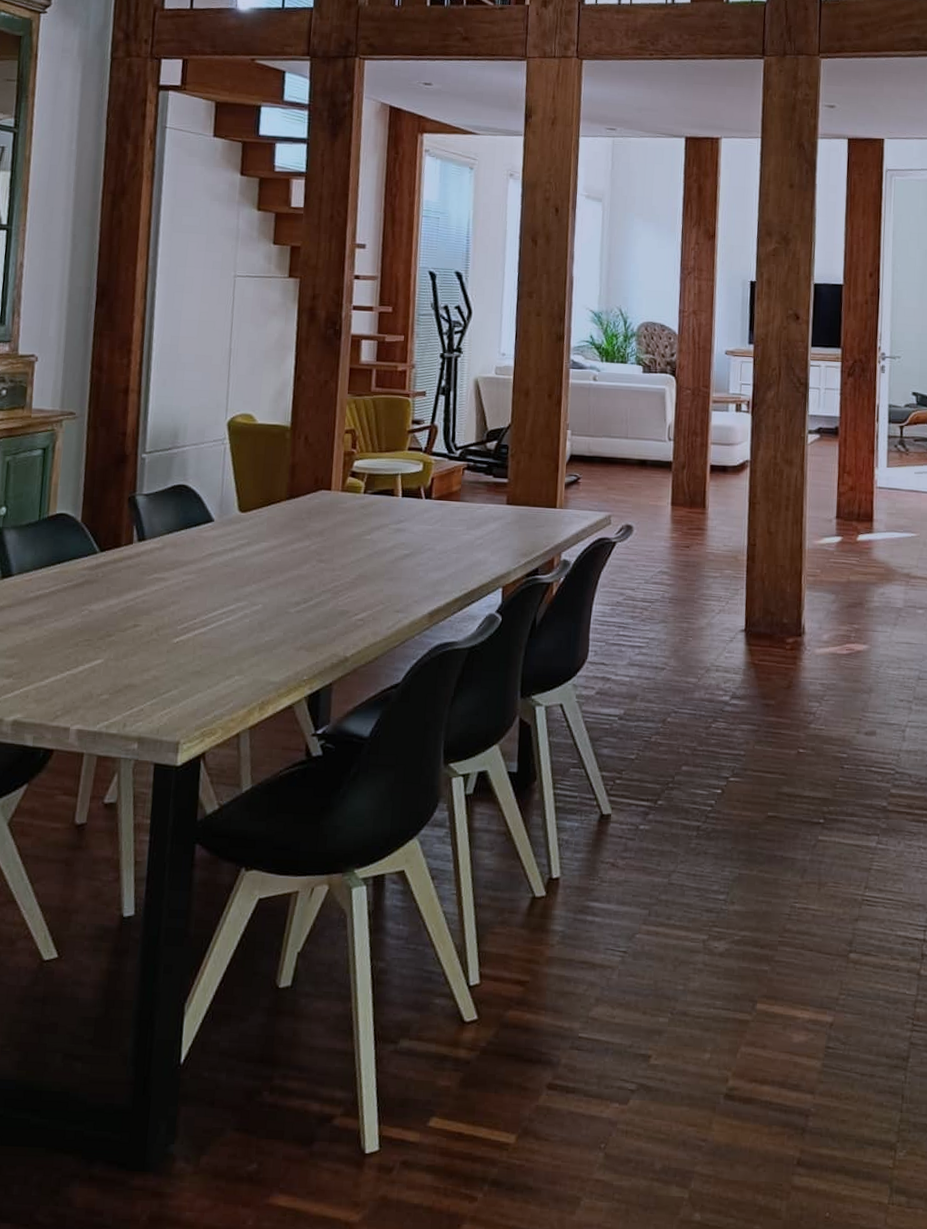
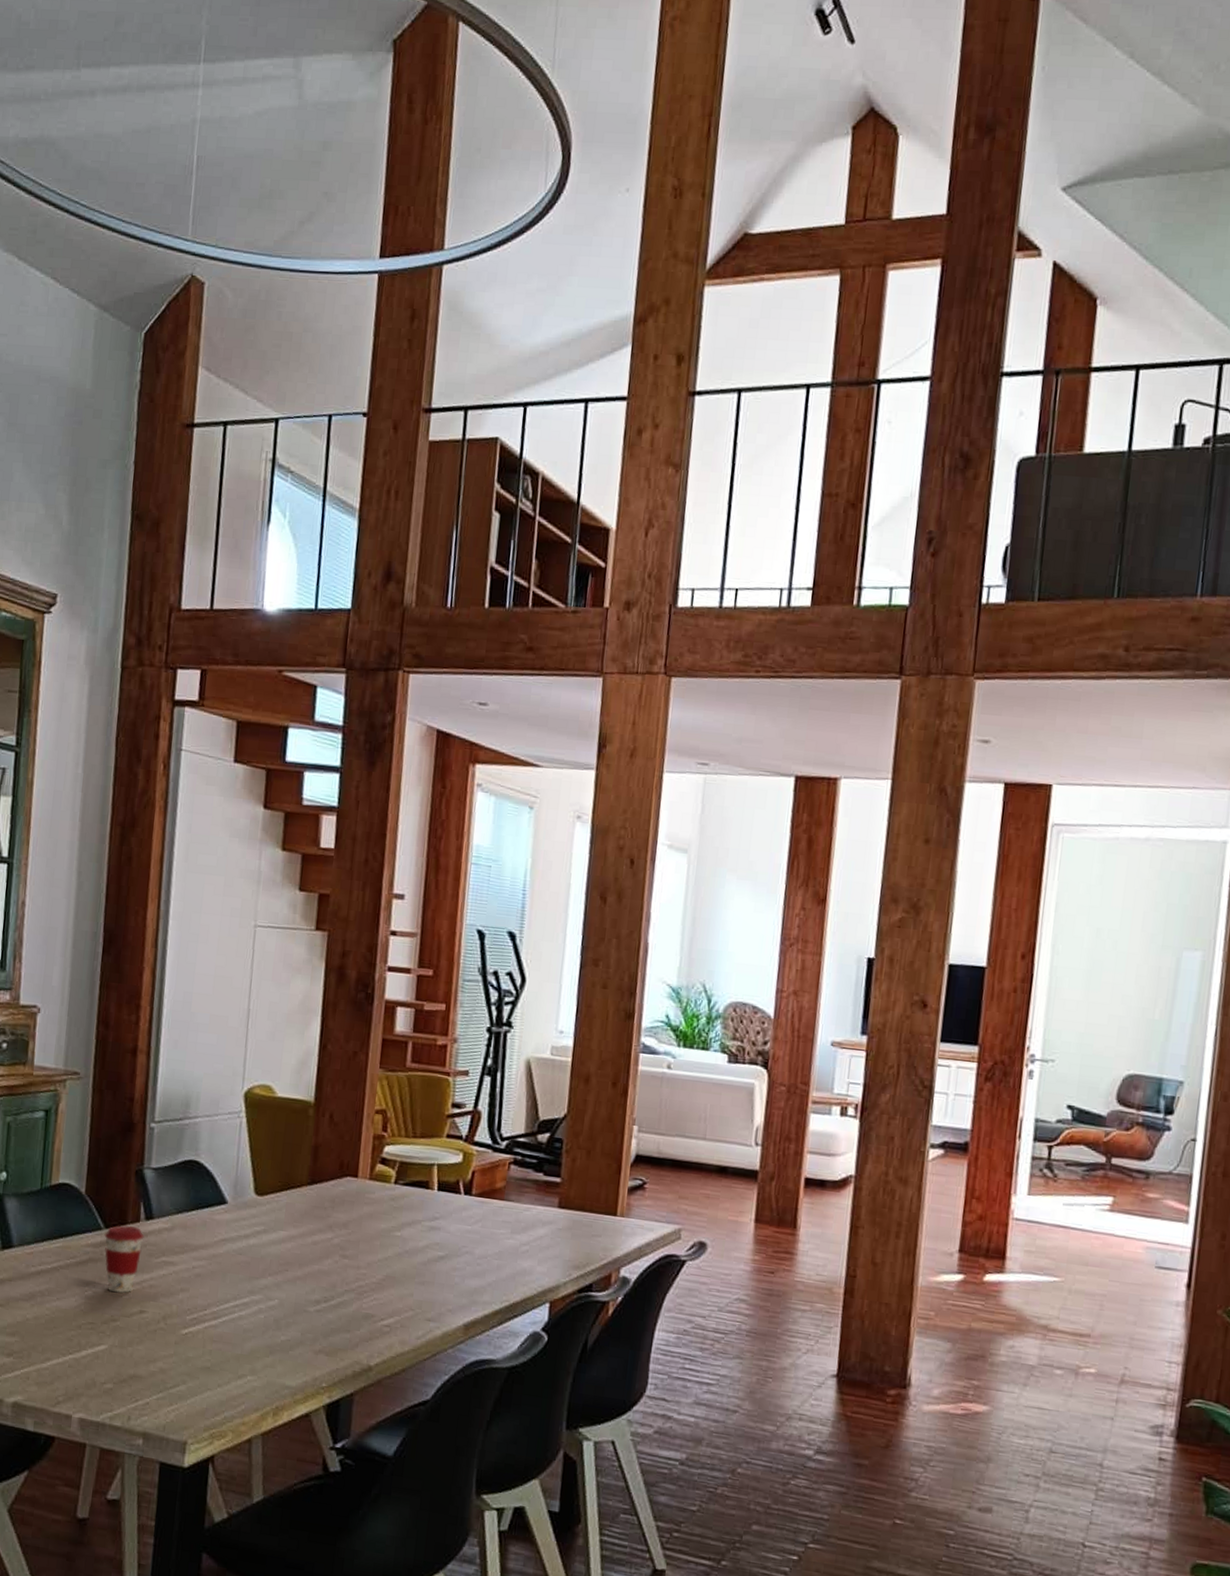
coffee cup: none [99,548,137,611] -> present [104,1225,144,1294]

